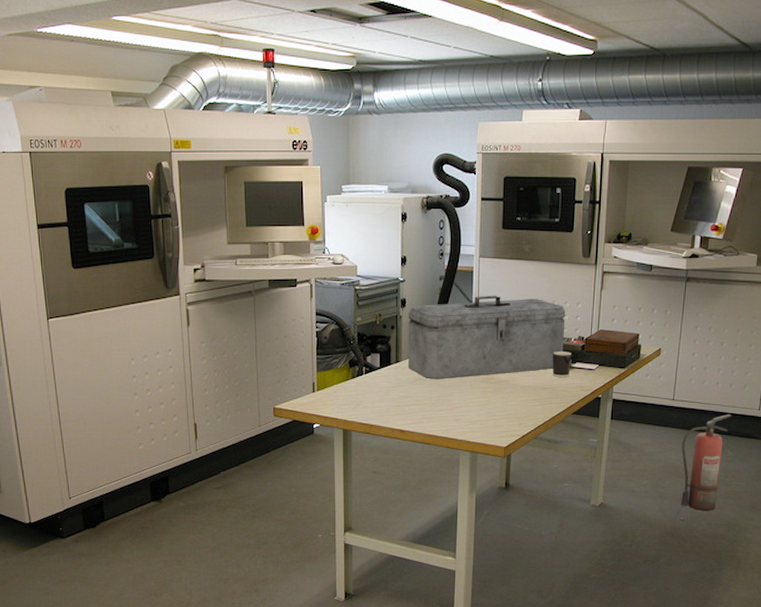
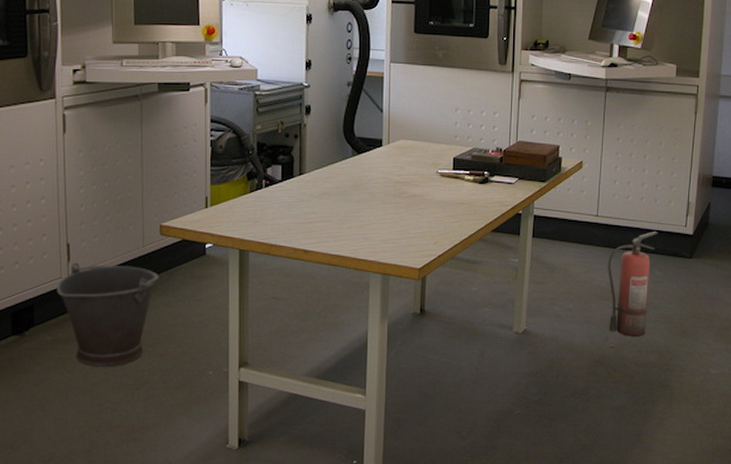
bucket: none [187,439,274,529] -> present [57,262,159,367]
toolbox: present [408,295,566,380] -> none [312,103,483,194]
mug: present [552,351,573,377] -> none [468,164,490,191]

